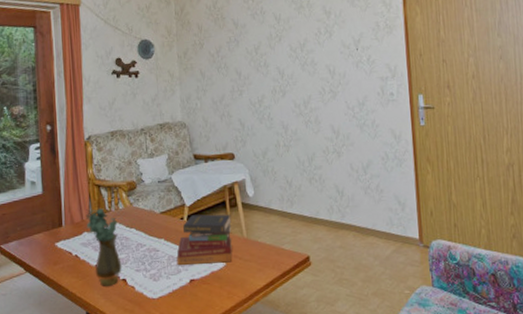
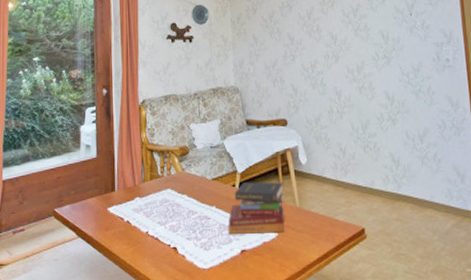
vase: present [86,206,122,286] -> none [139,171,173,254]

